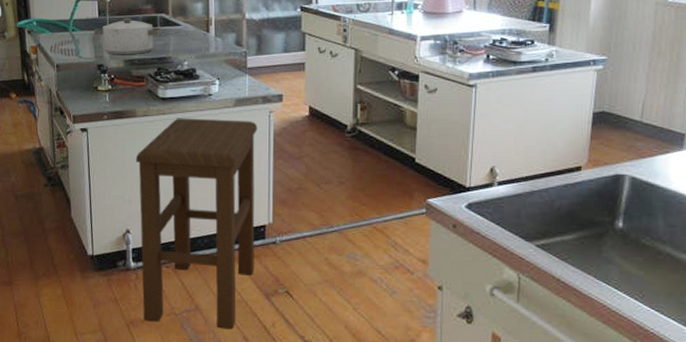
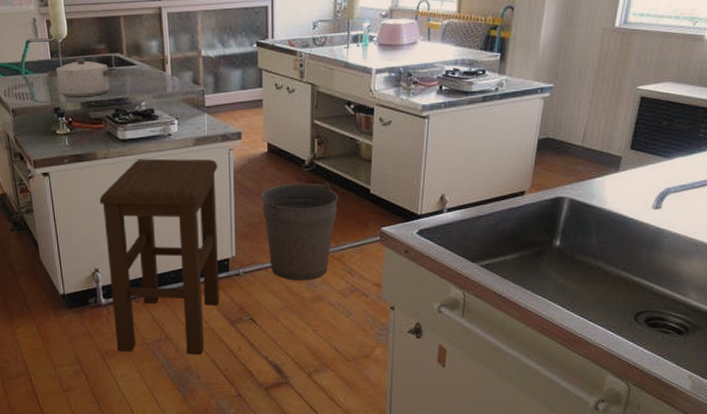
bucket: none [301,148,382,253] -> present [261,182,339,281]

